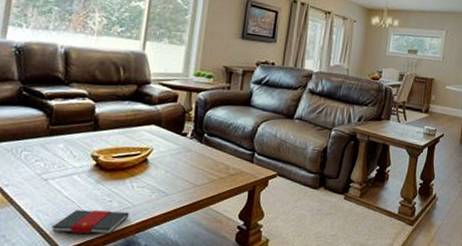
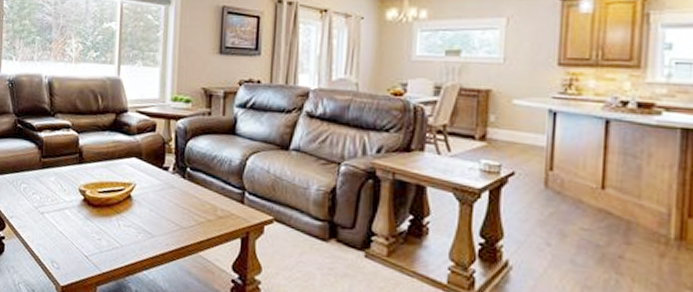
book: present [51,210,130,234] -> none [50,246,118,275]

